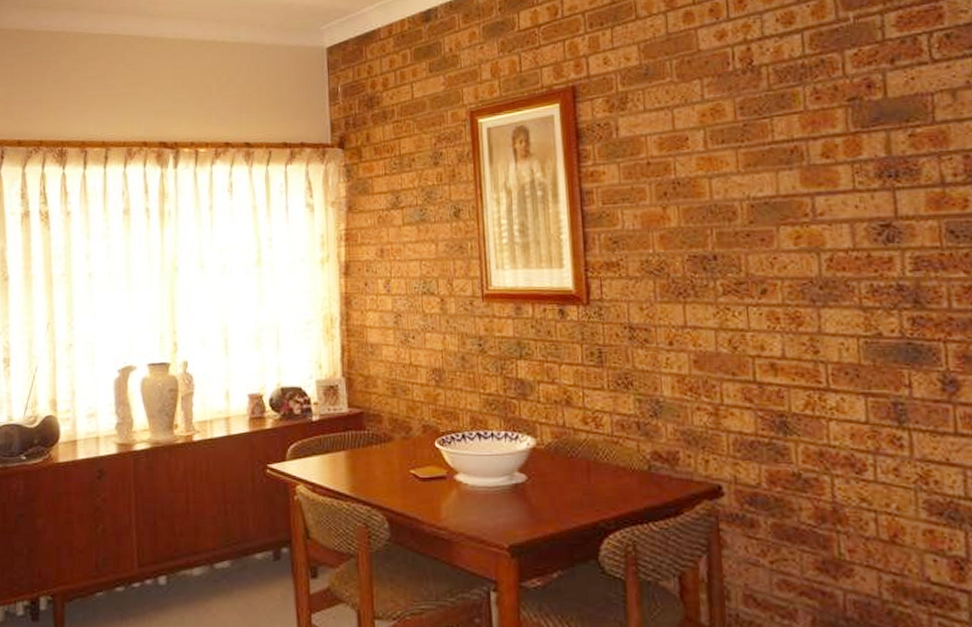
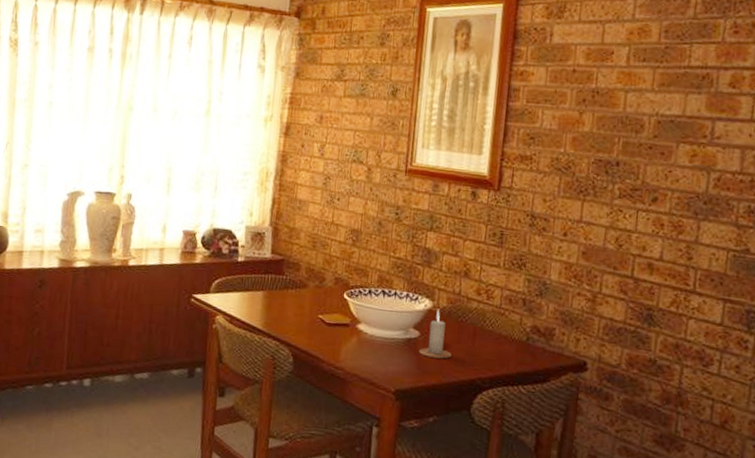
candle: none [529,446,566,503] -> present [419,309,451,359]

